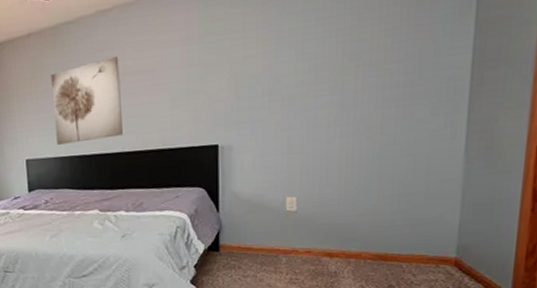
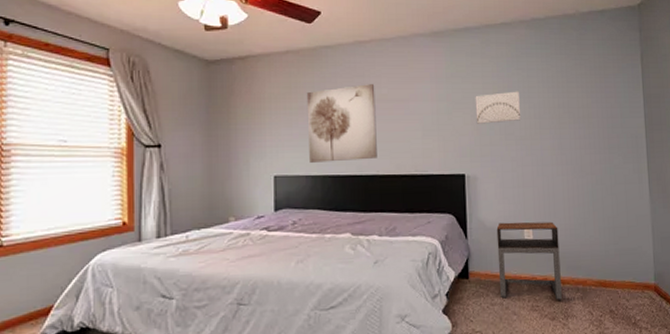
wall art: none [233,41,291,87] -> present [475,91,522,124]
nightstand: none [253,190,330,274] -> present [496,221,562,300]

